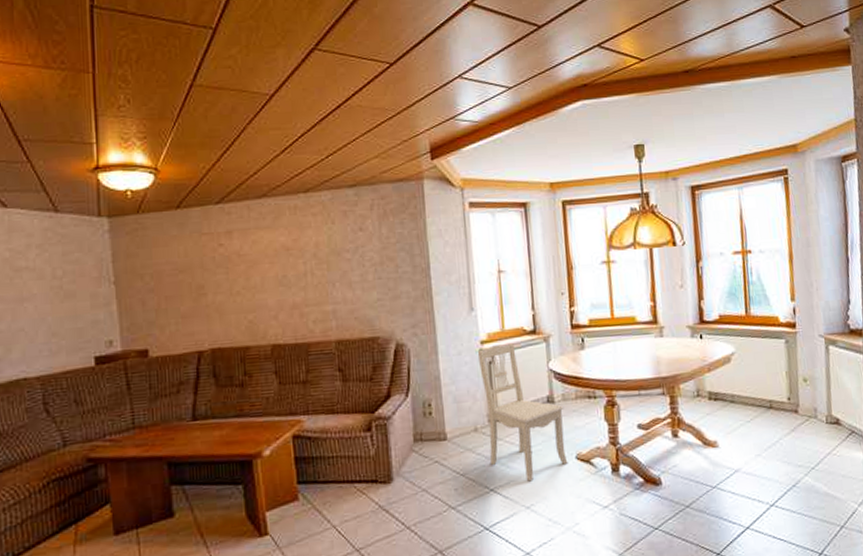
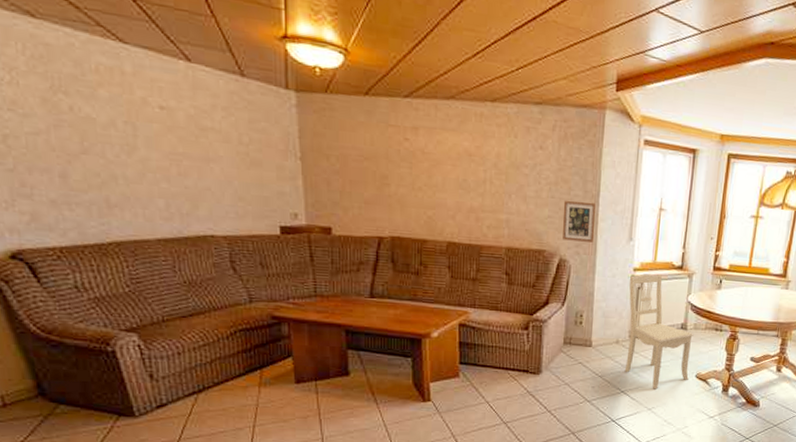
picture frame: none [392,276,432,323] -> present [563,200,597,242]

